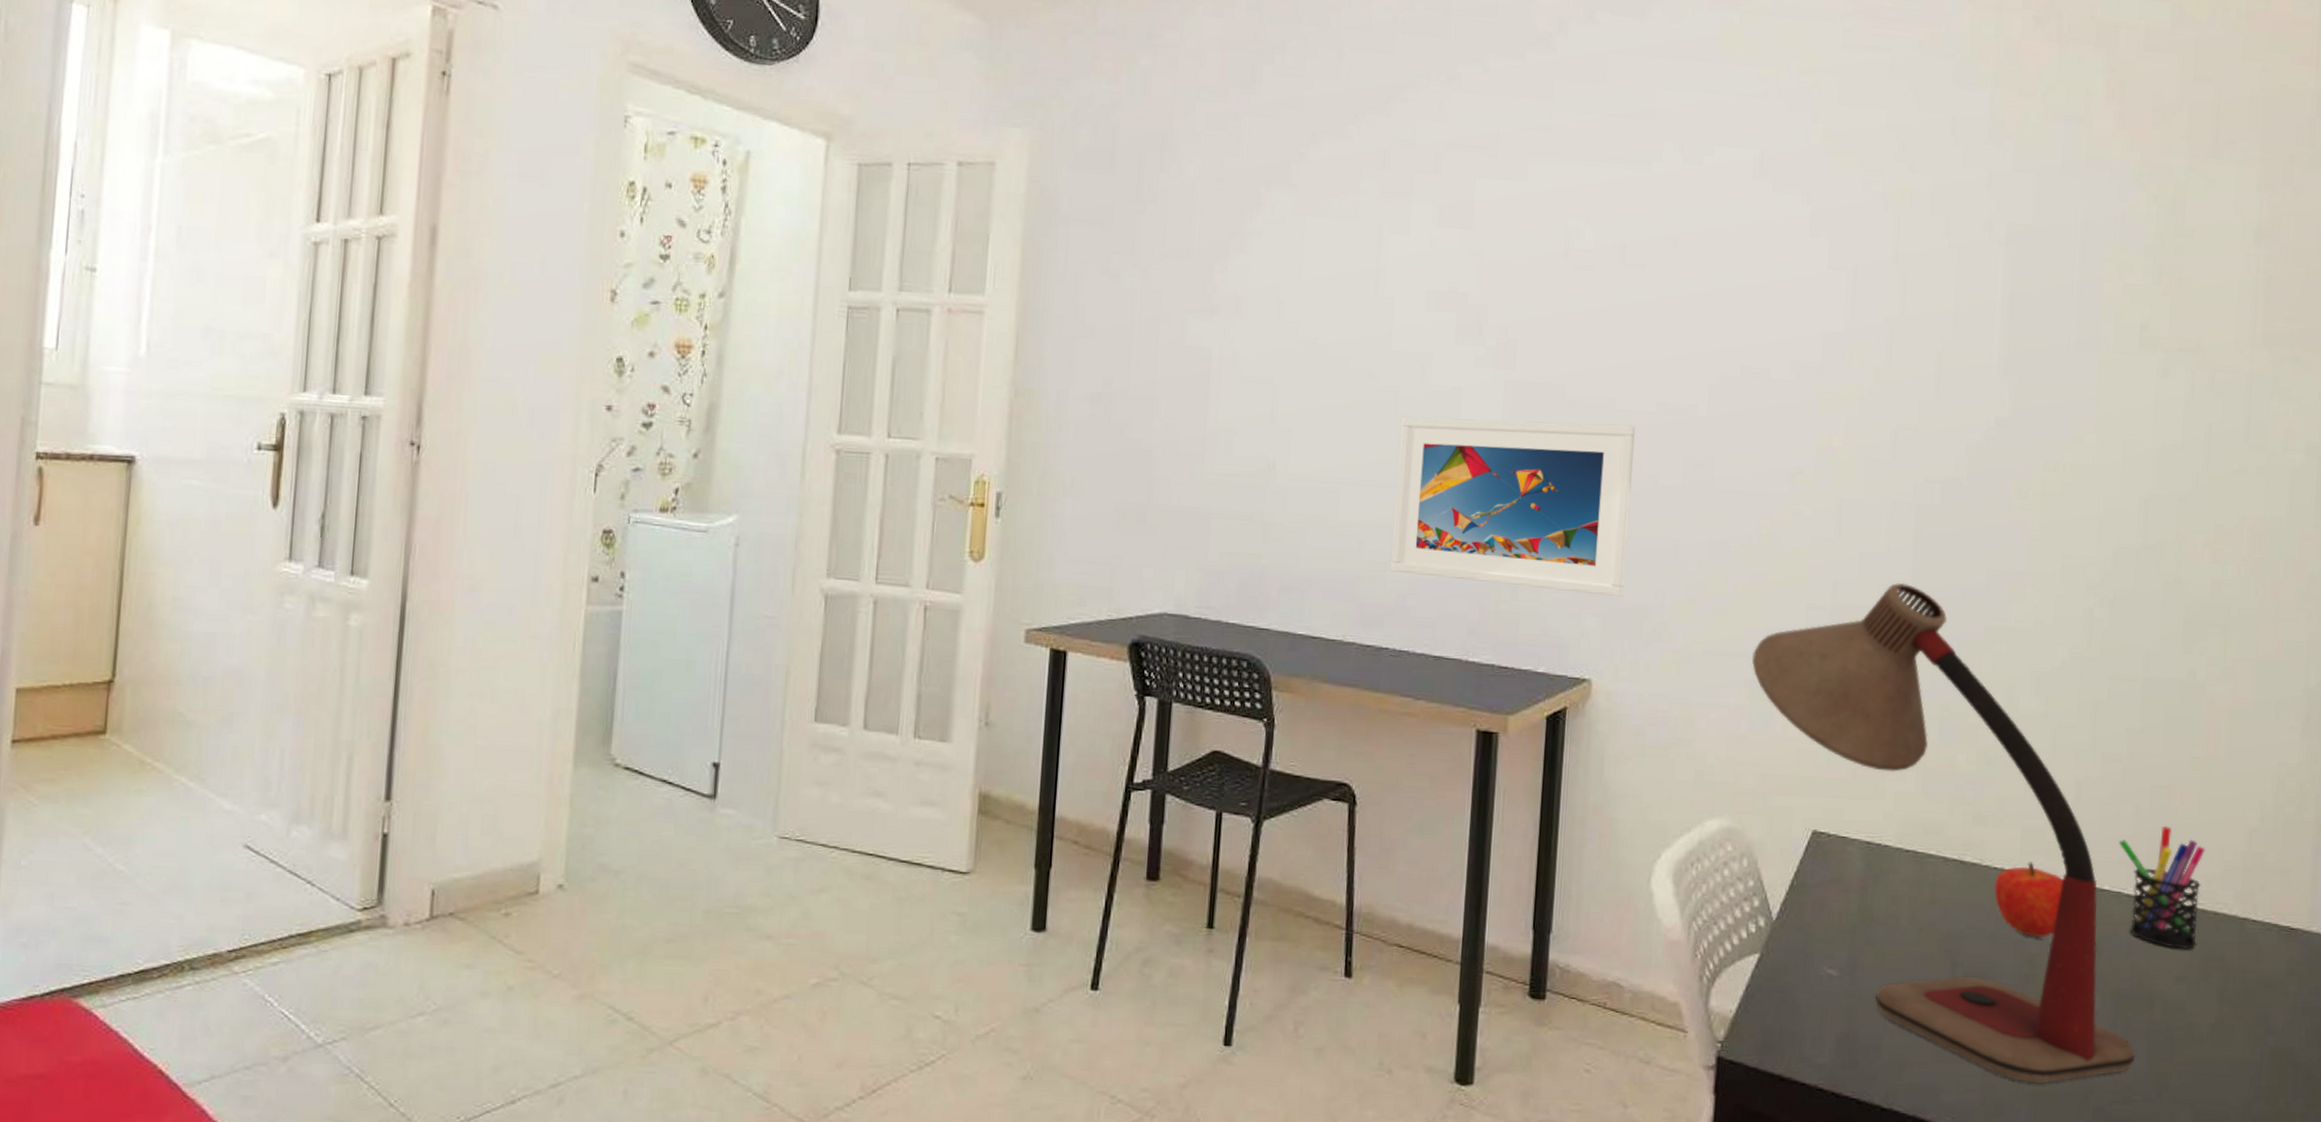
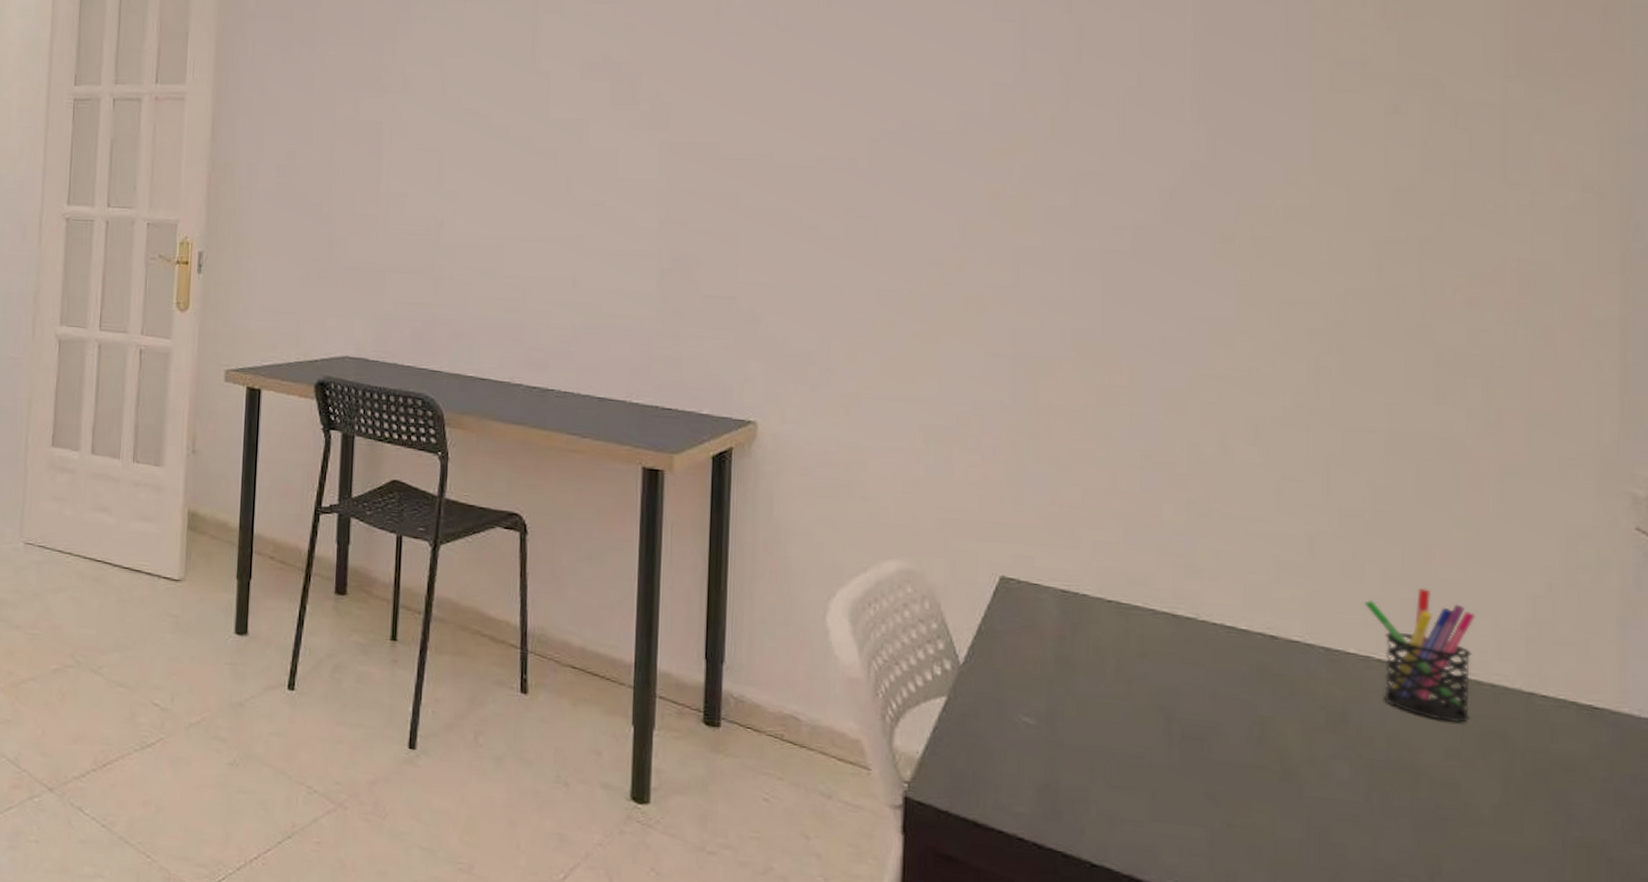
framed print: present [1390,417,1636,597] -> none [553,177,795,343]
desk lamp: present [1751,582,2135,1084] -> none [925,329,1397,854]
fruit: present [1994,862,2064,938] -> none [1214,619,1298,700]

